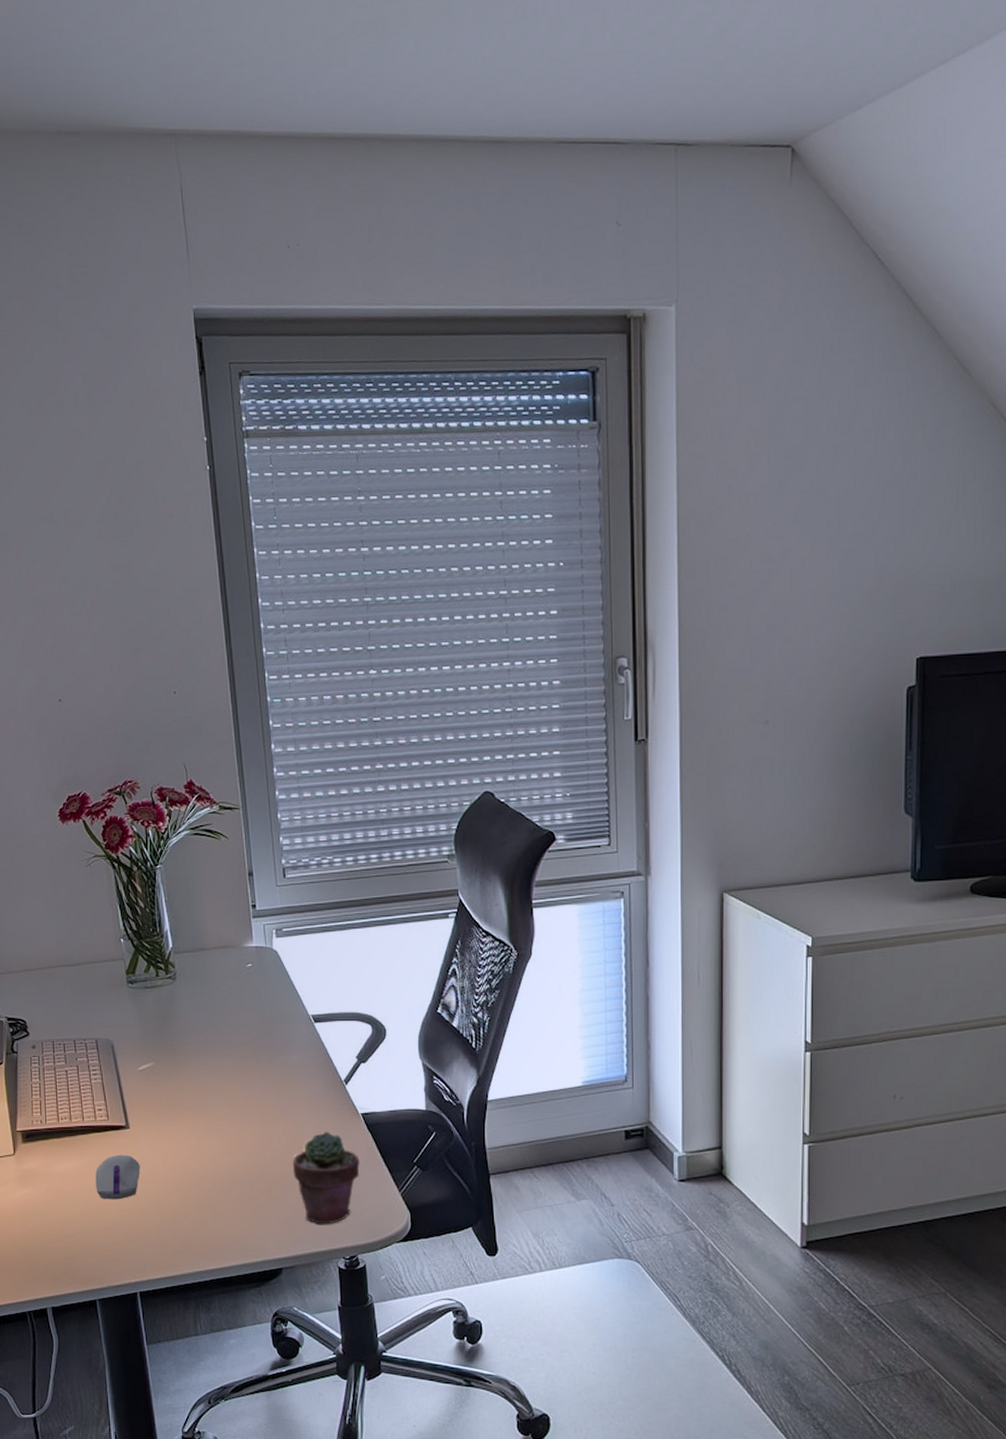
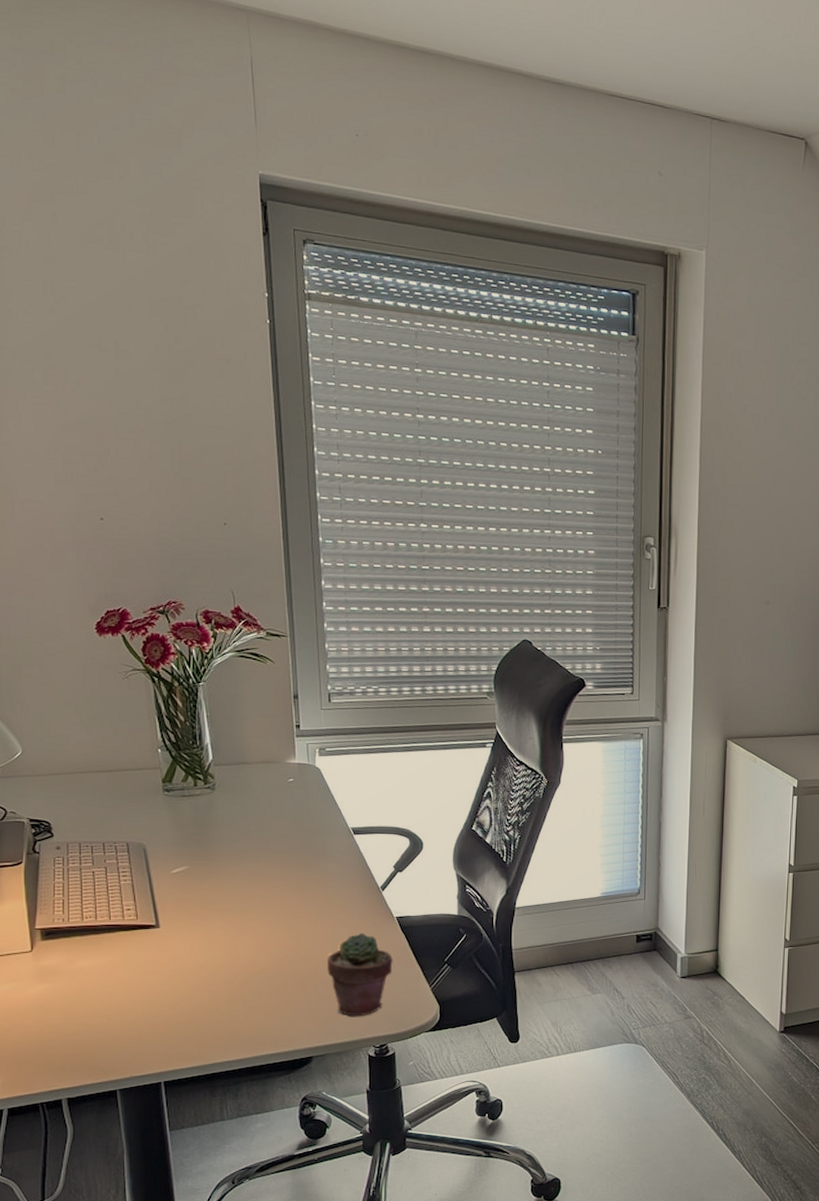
computer mouse: present [95,1154,140,1200] -> none [121,952,169,995]

